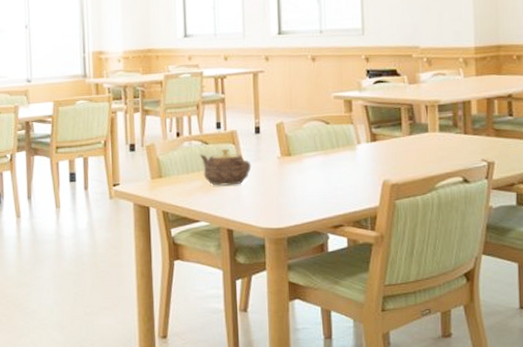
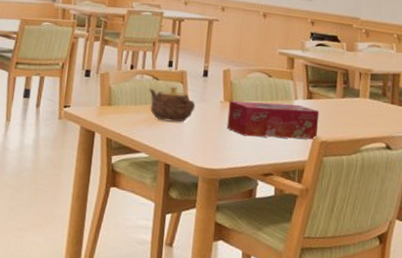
tissue box: none [286,149,387,190] -> present [227,100,320,140]

